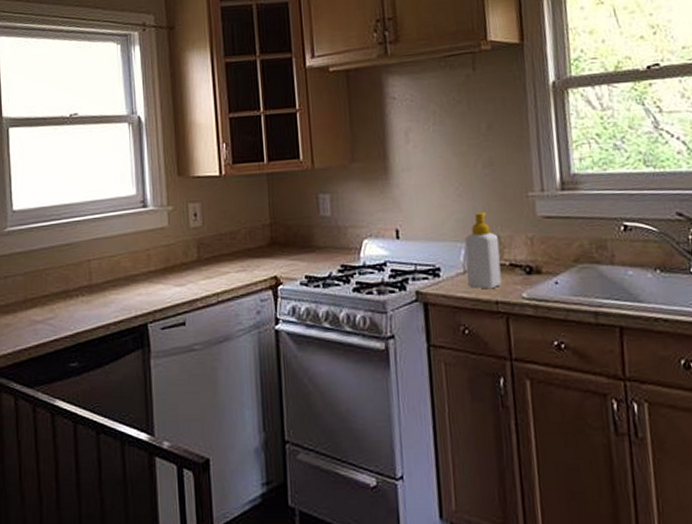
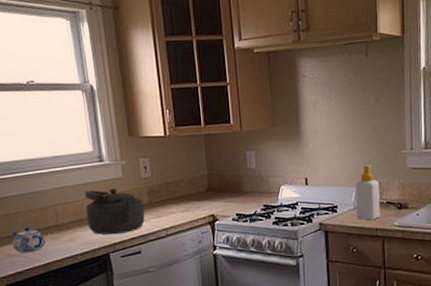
teapot: none [38,287,76,320] -> present [12,227,46,253]
kettle: none [123,240,192,300] -> present [85,188,145,235]

